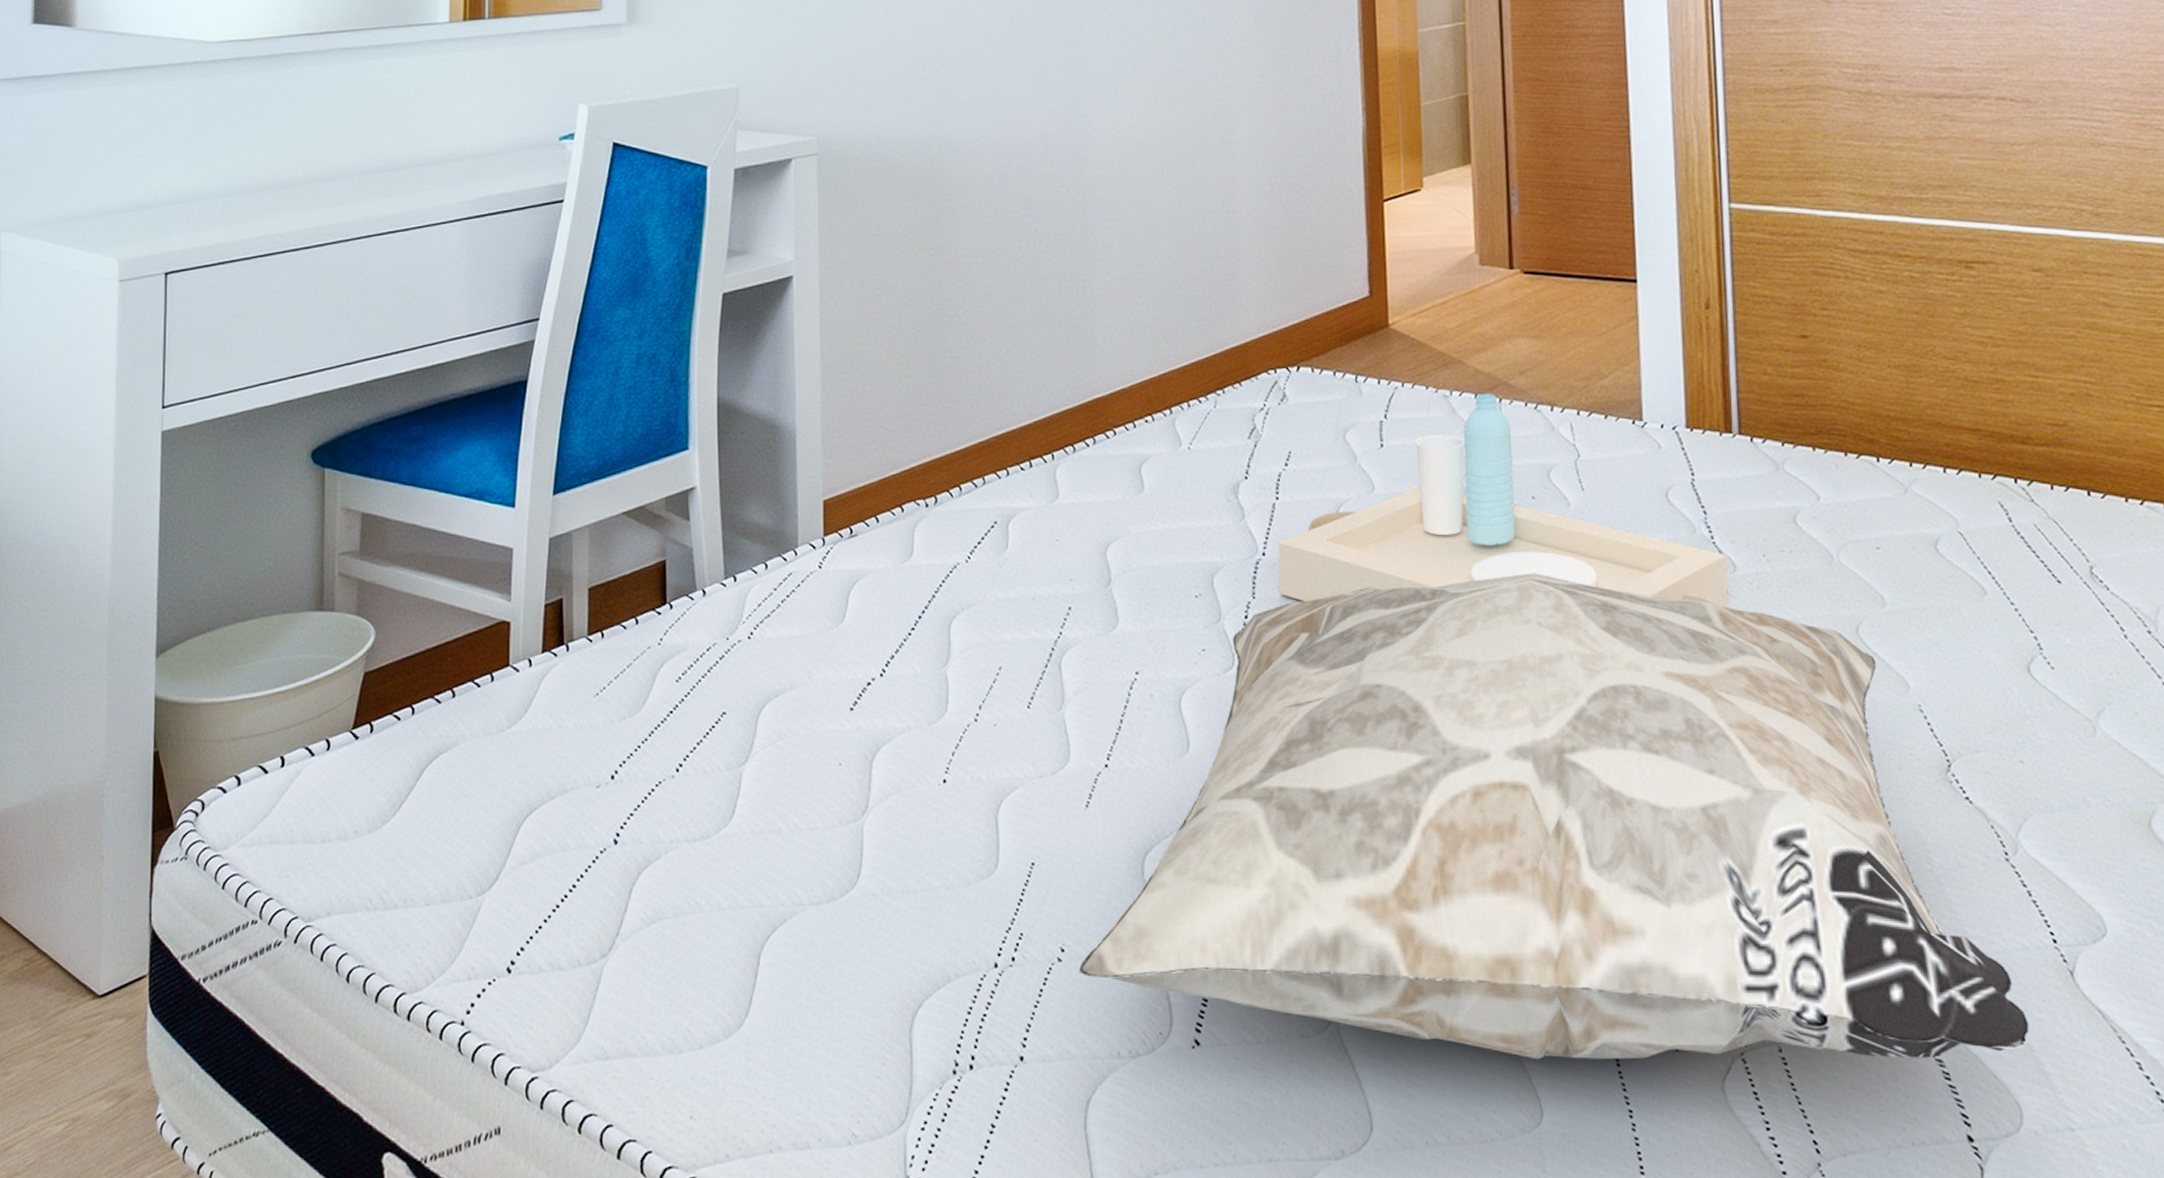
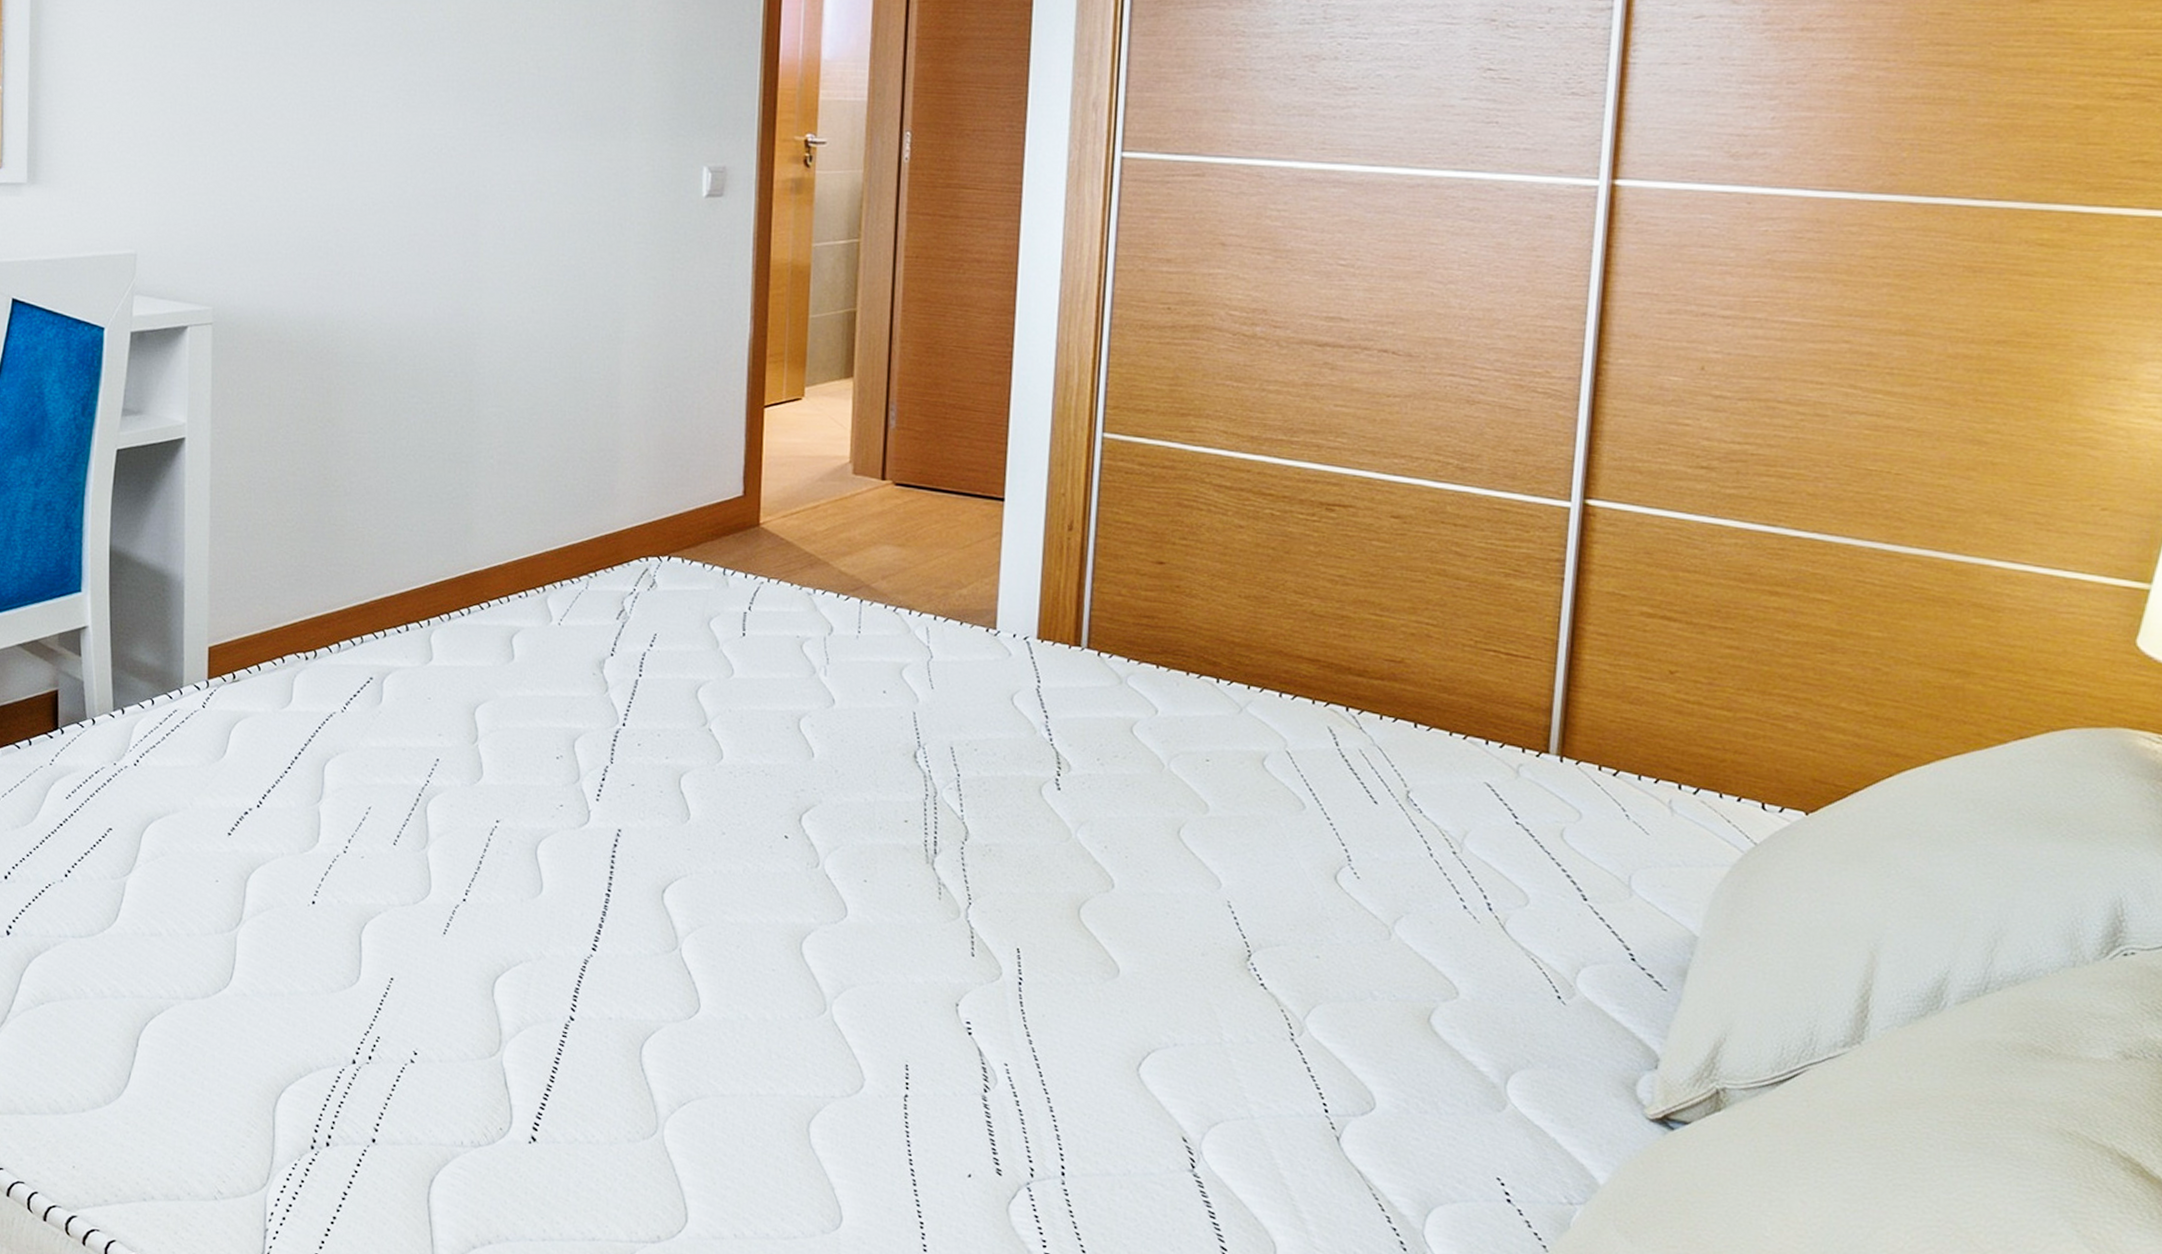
decorative pillow: present [1078,573,2030,1060] -> none [429,759,1293,1200]
serving tray: present [1277,394,1729,609] -> none [636,594,1063,804]

